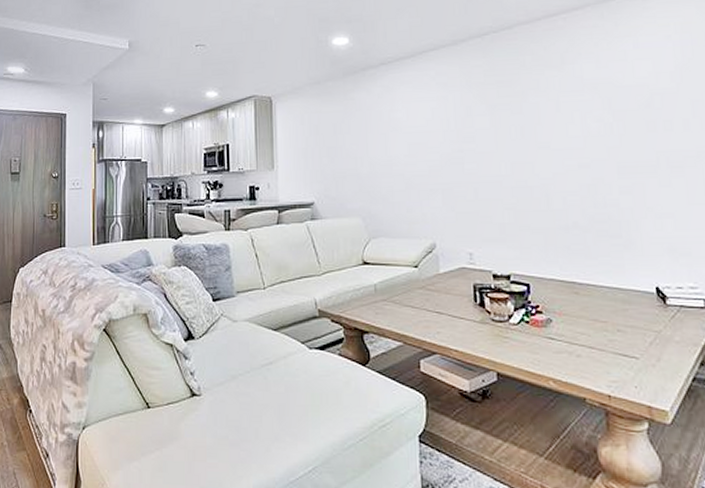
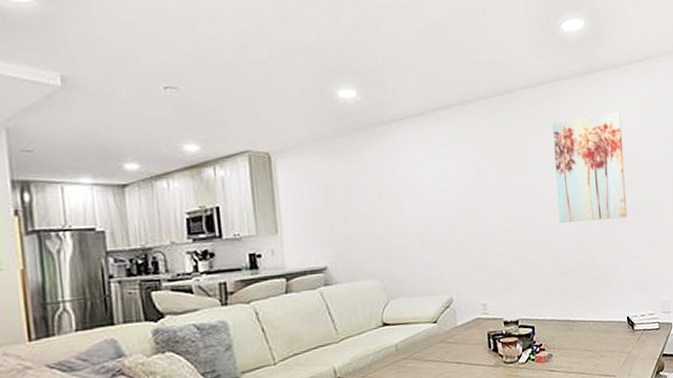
wall art: none [557,41,658,169] -> present [552,111,628,223]

